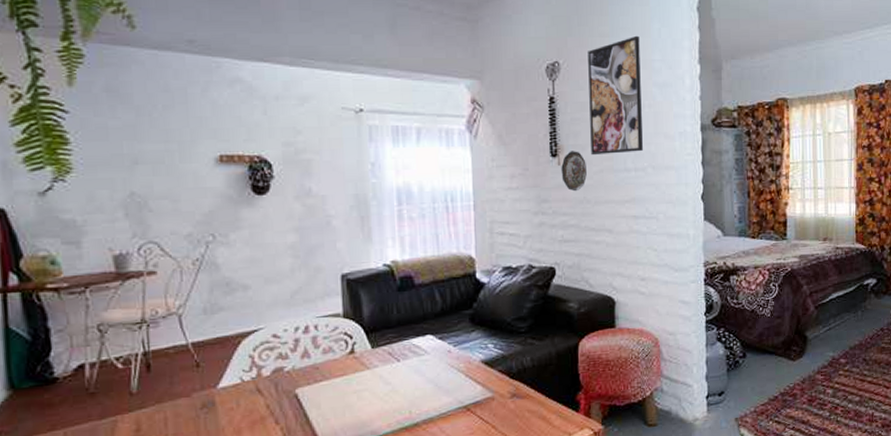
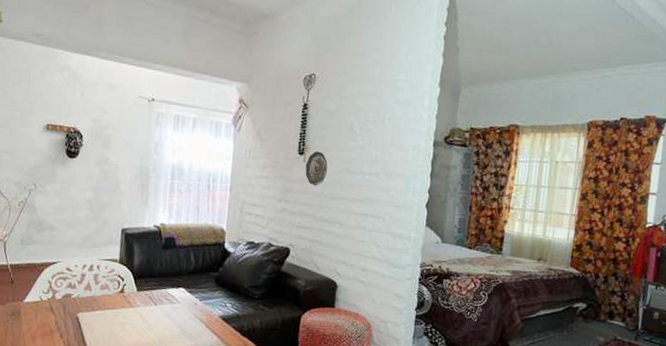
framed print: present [586,35,644,156] -> none [333,57,388,159]

